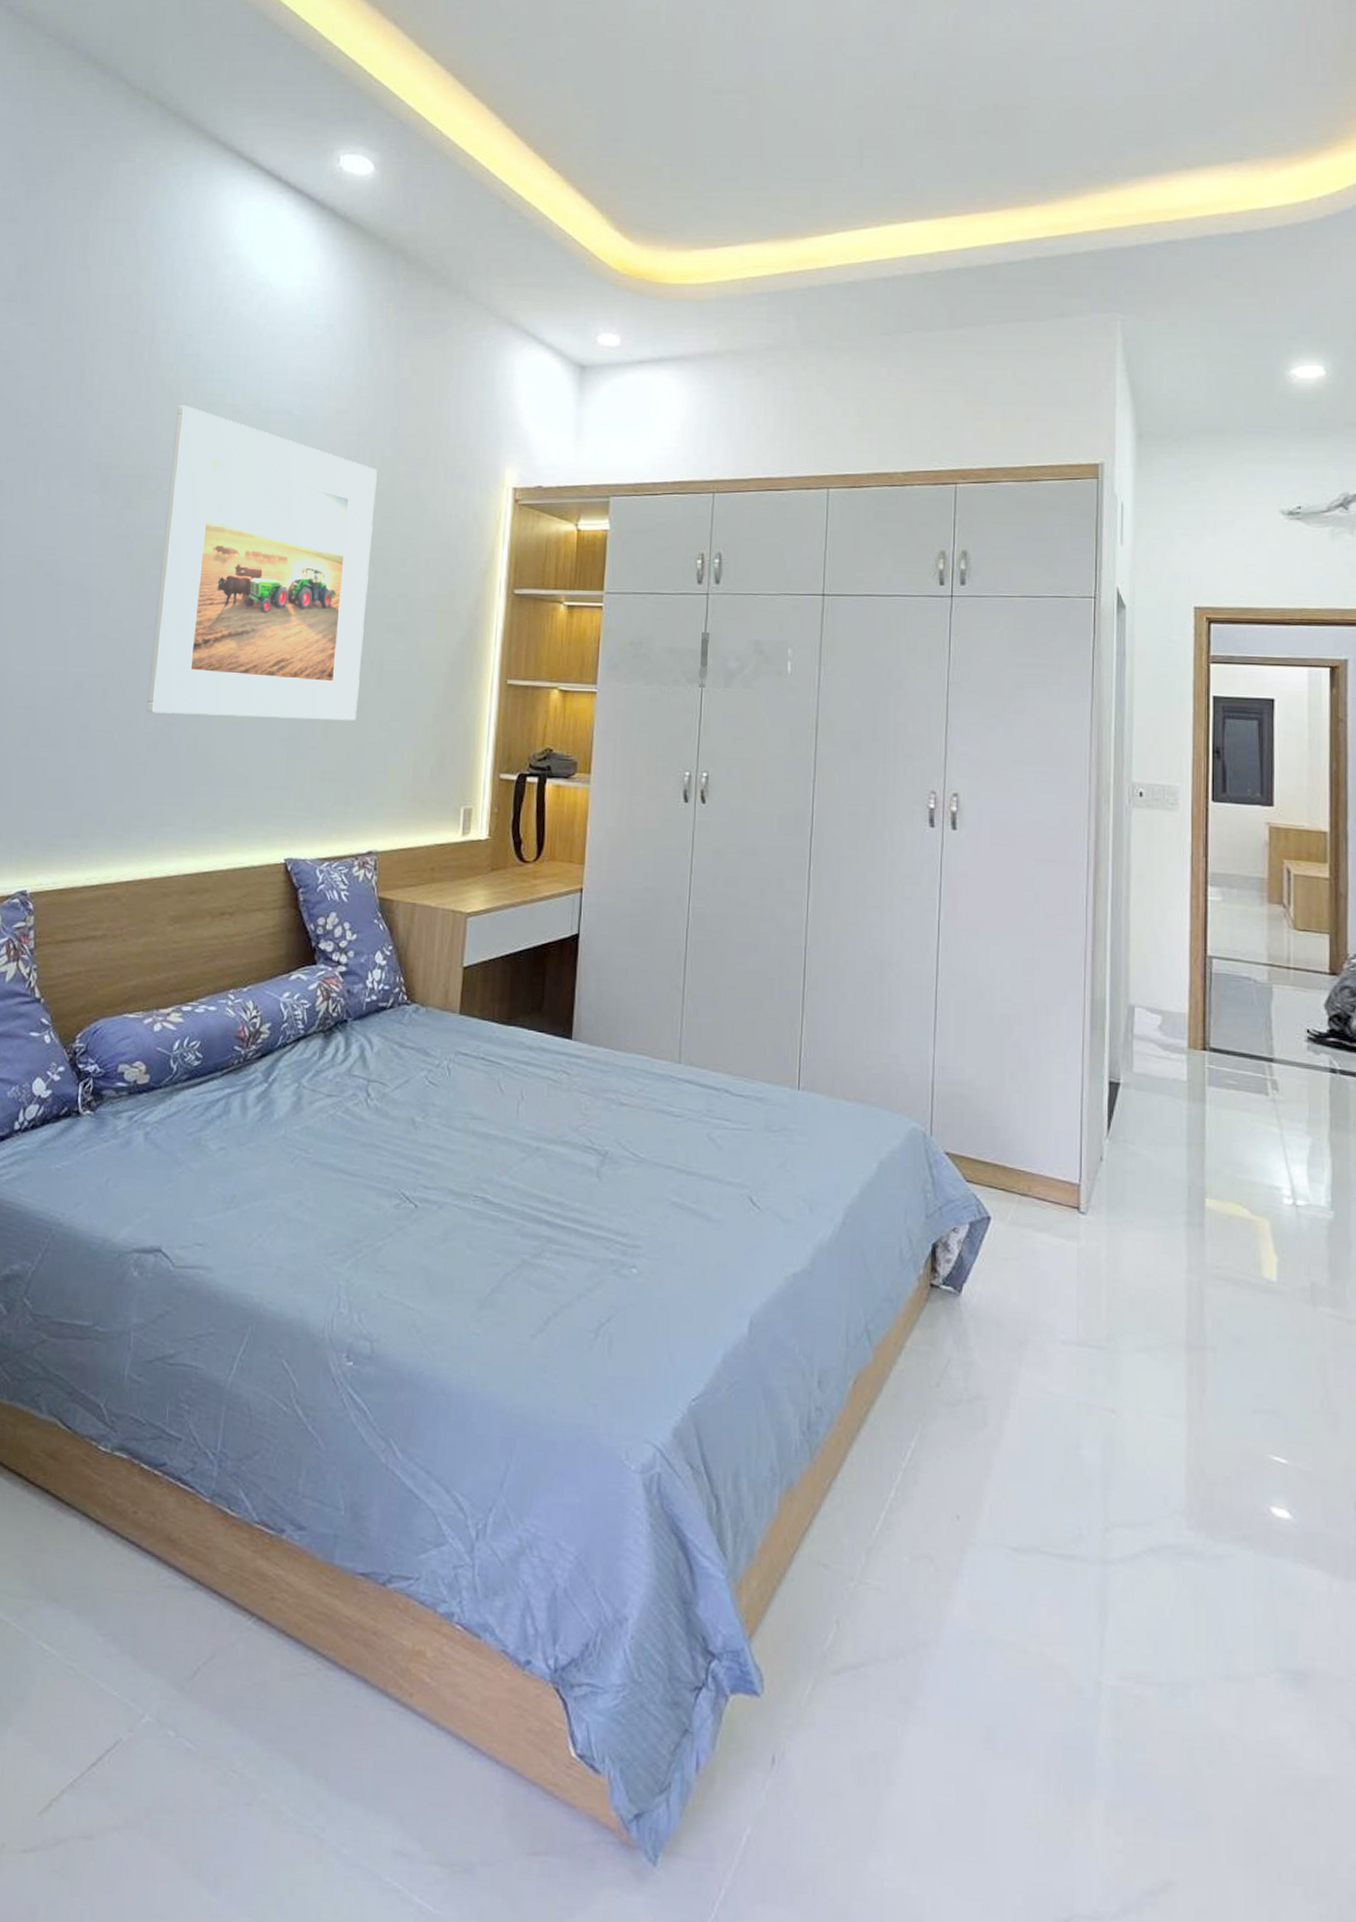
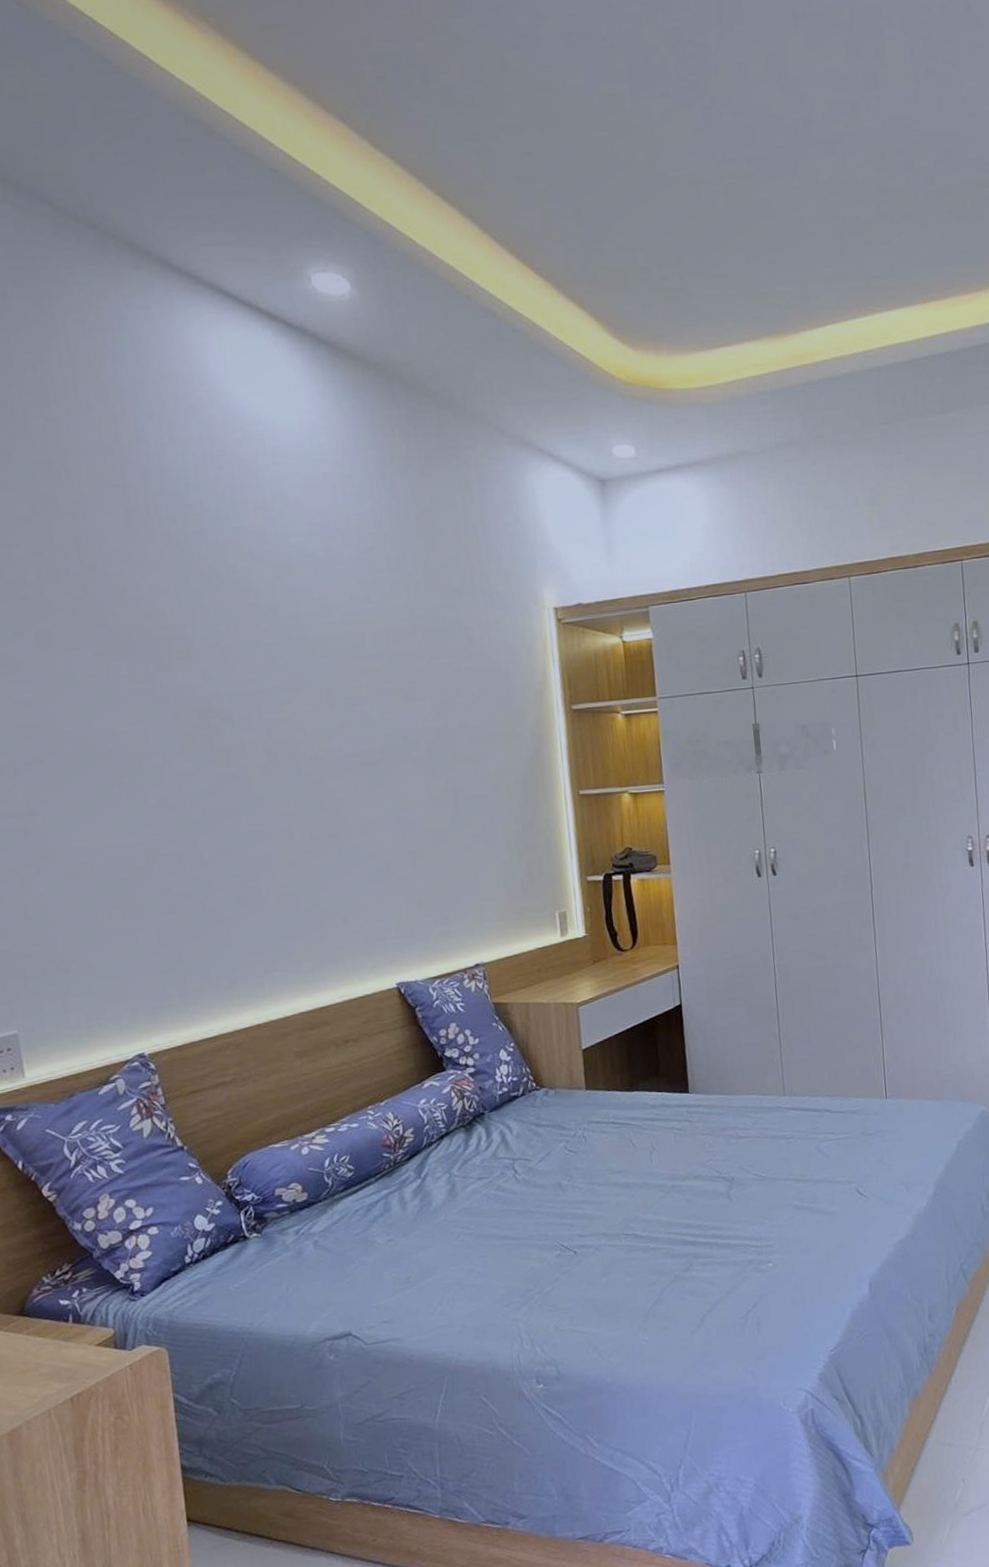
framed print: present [146,405,377,721] -> none [191,558,440,869]

